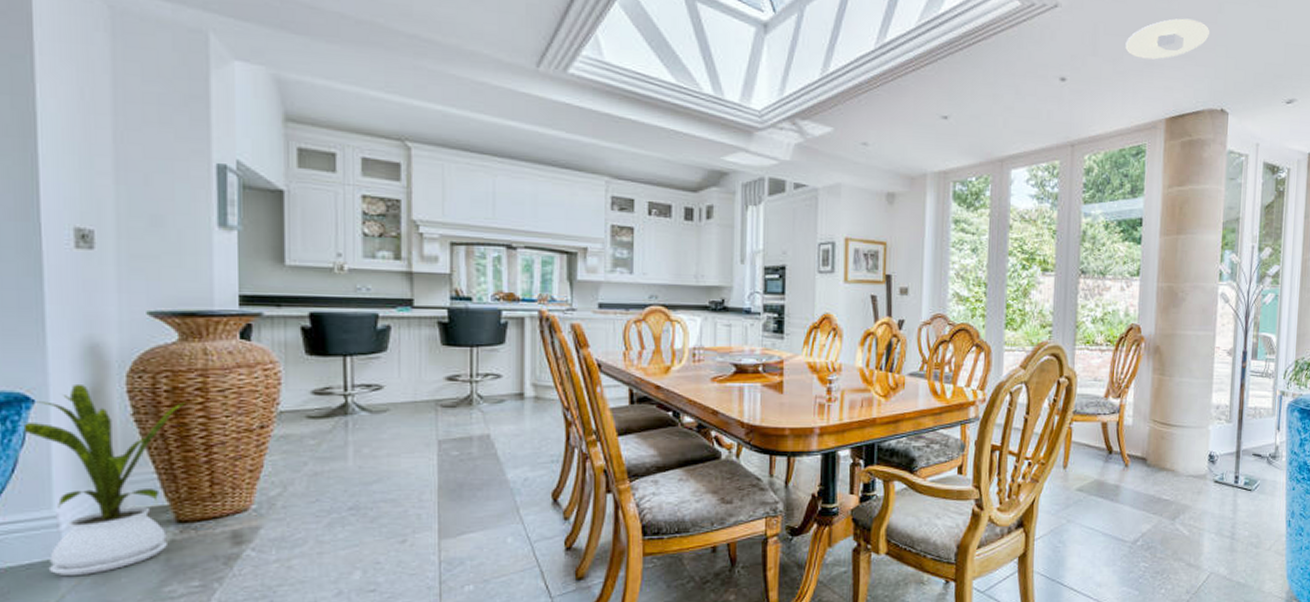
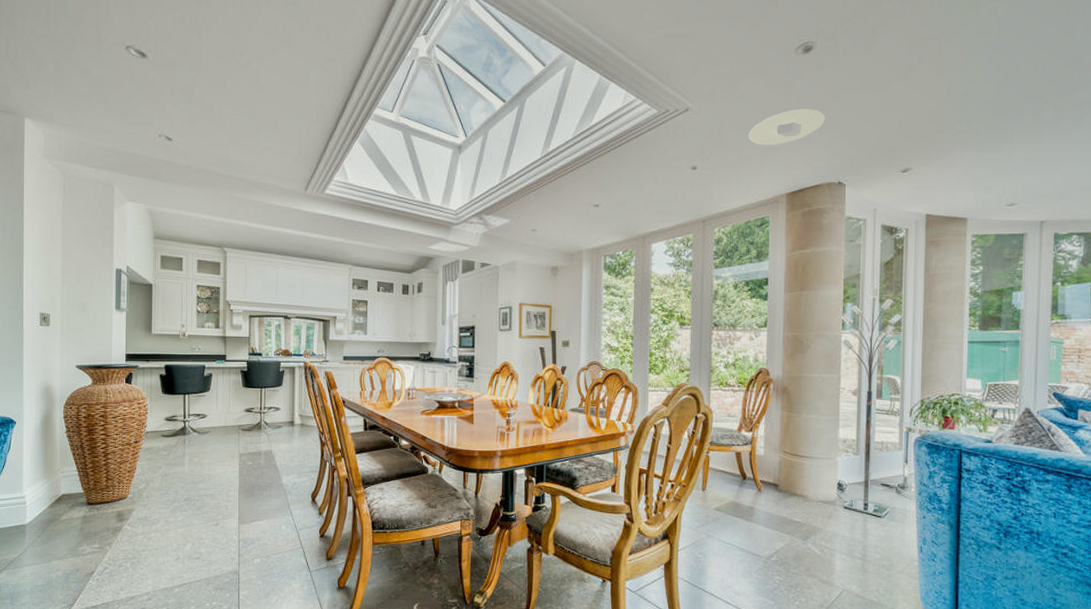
house plant: present [21,383,185,577] -> none [9,412,94,537]

